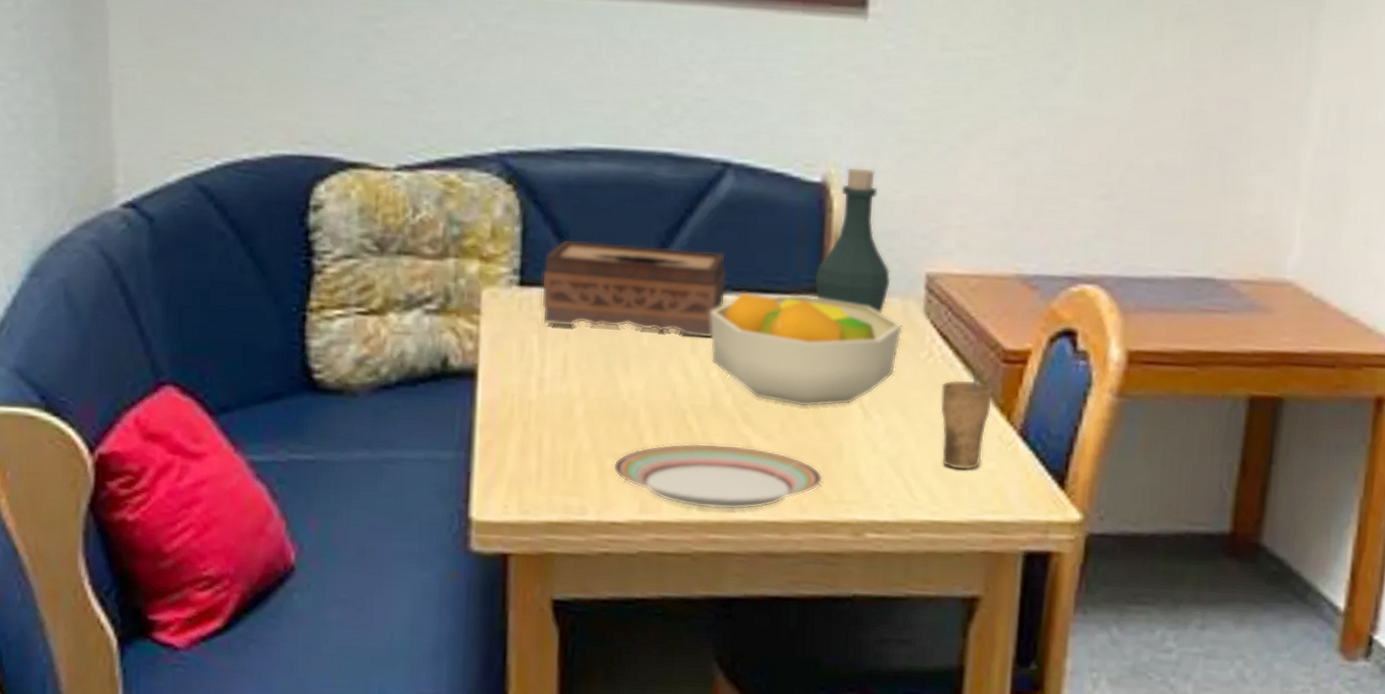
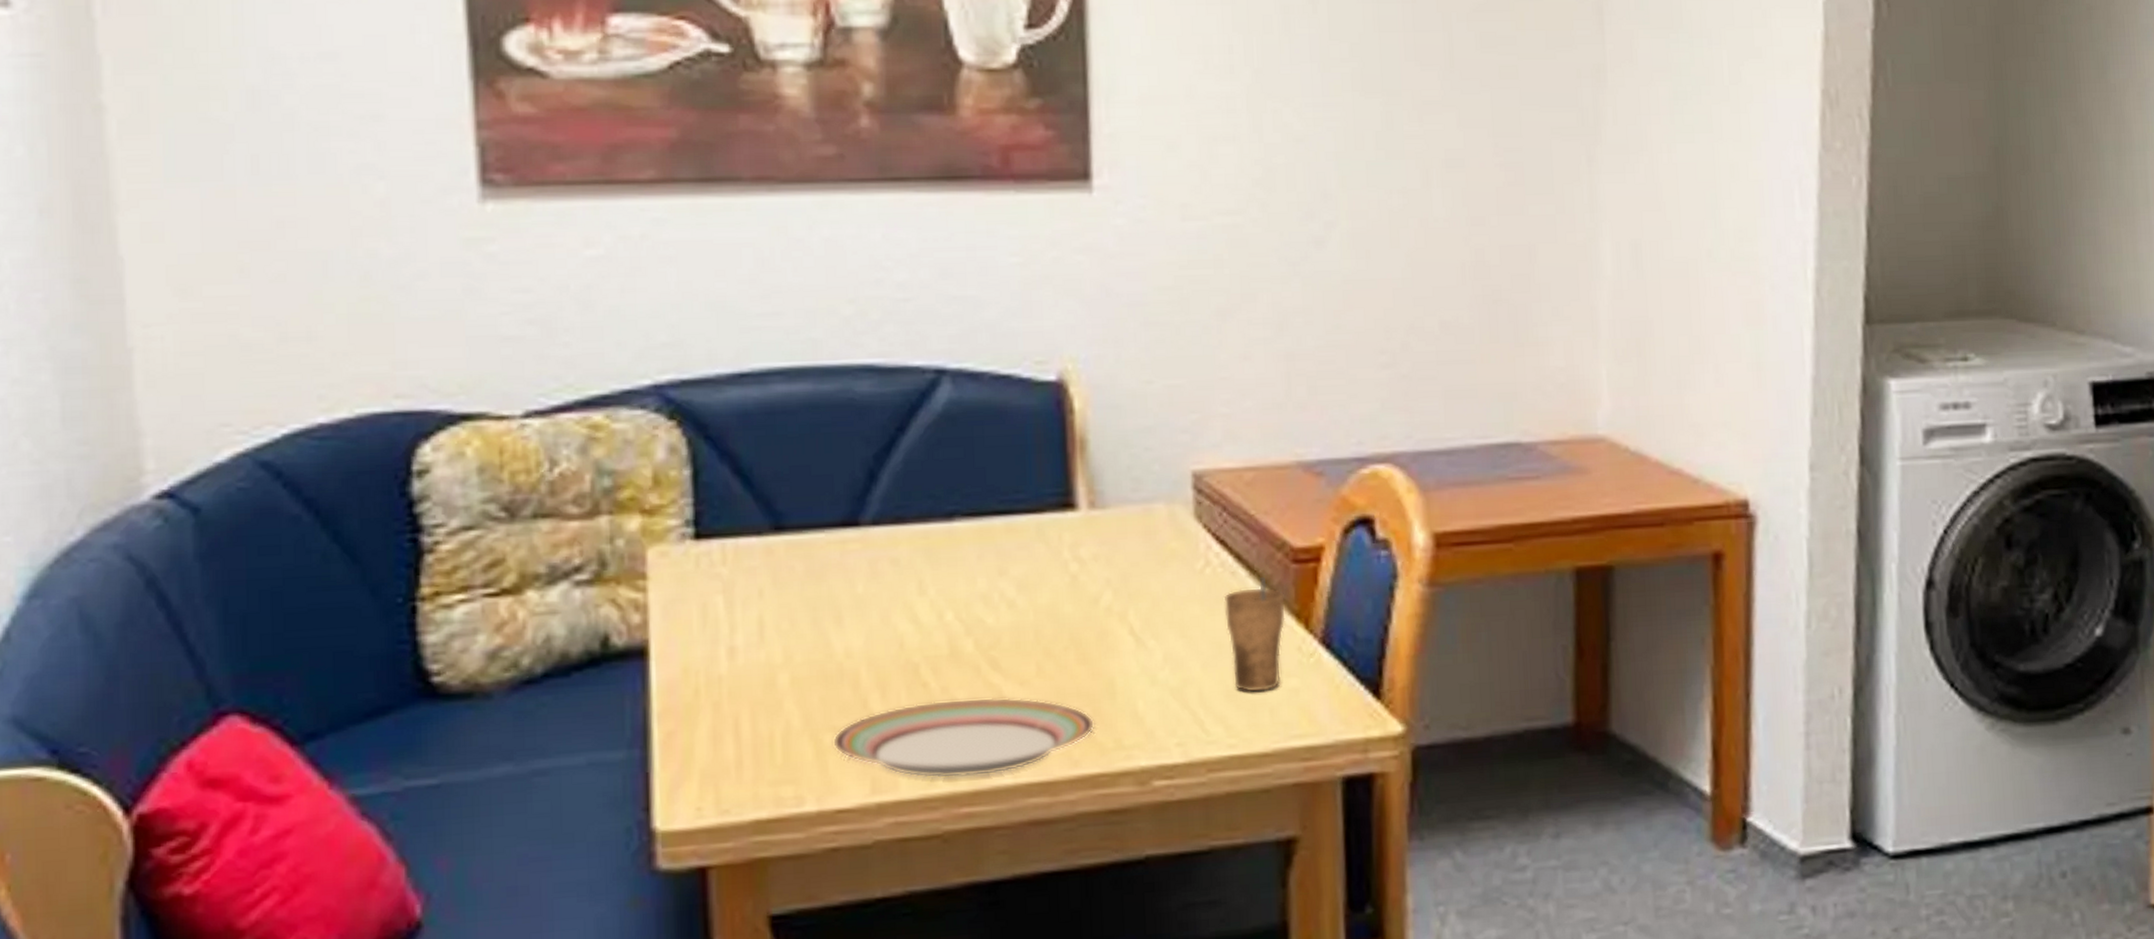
tissue box: present [541,238,727,339] -> none [722,472,955,582]
fruit bowl: present [709,292,903,407] -> none [936,511,1171,642]
bottle: present [814,167,891,313] -> none [1060,359,1152,523]

